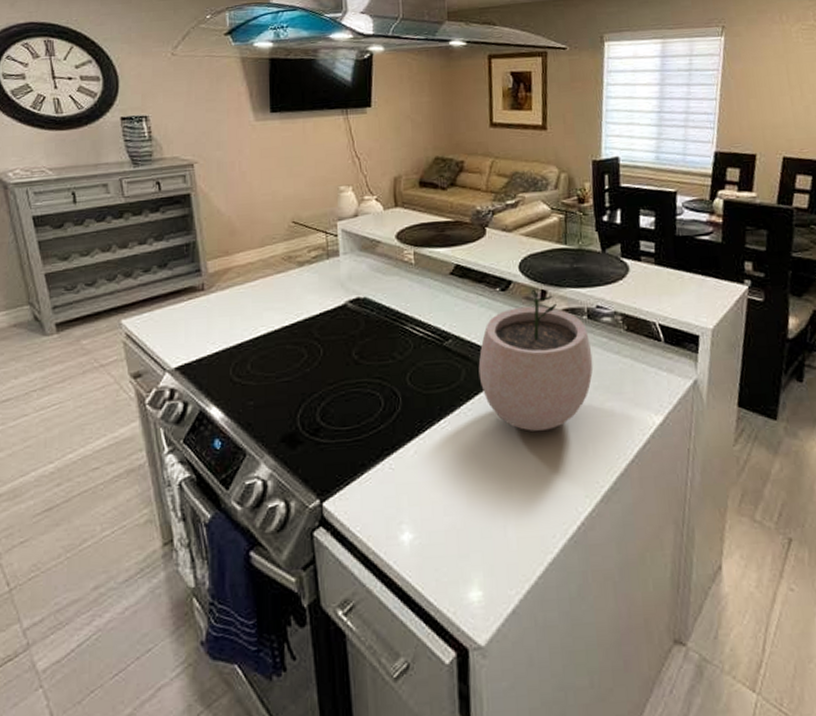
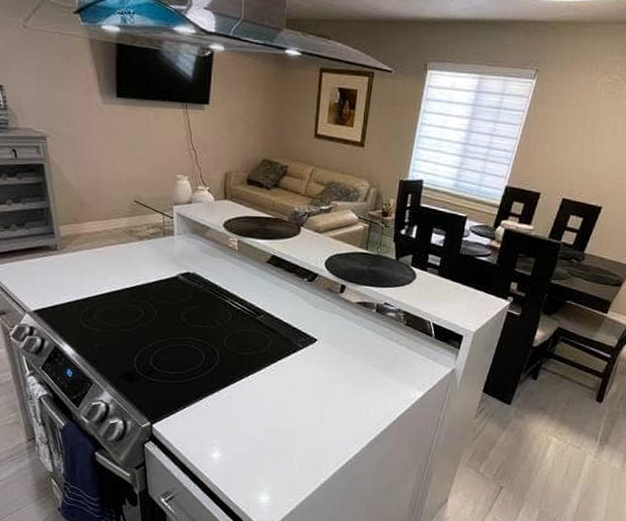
plant pot: present [478,285,594,431] -> none [283,279,376,392]

